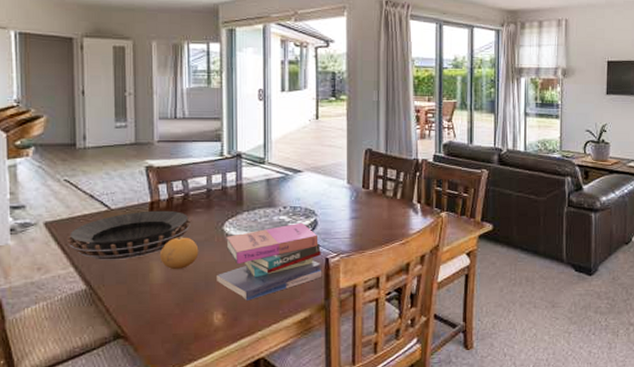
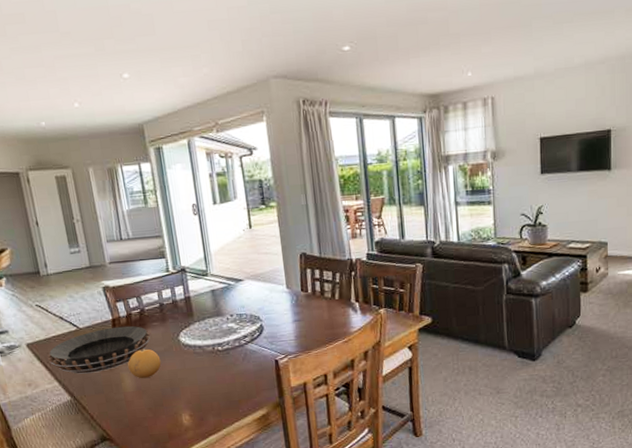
books: present [217,222,322,301] -> none [180,328,274,403]

